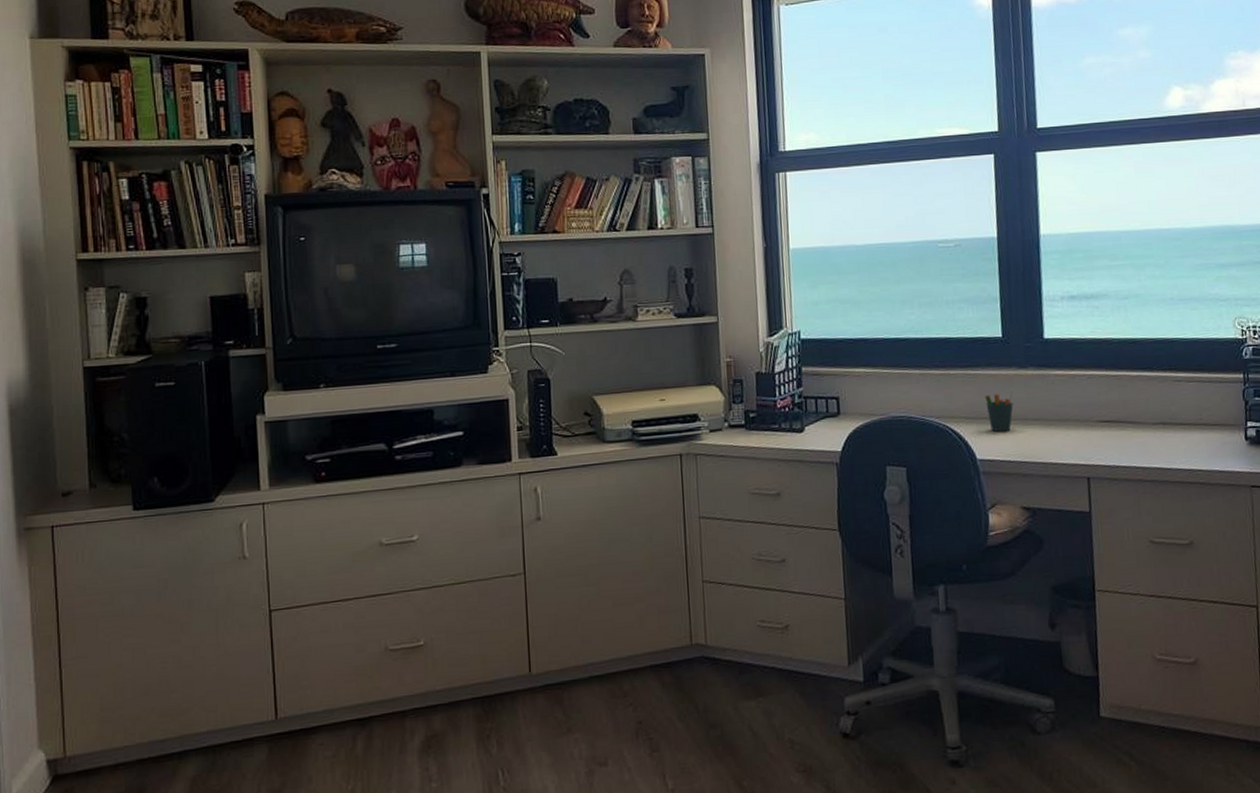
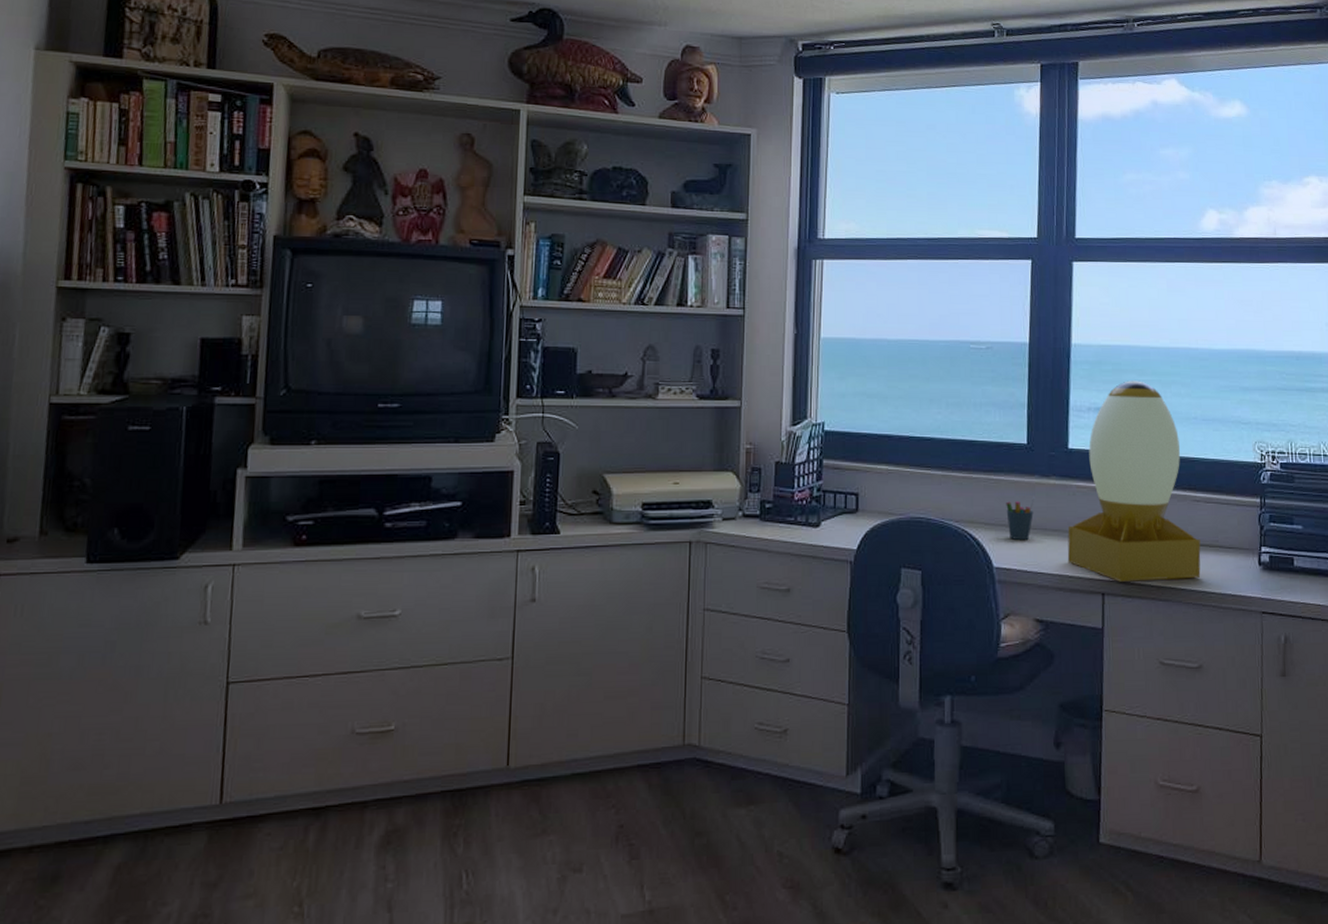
desk lamp: none [1048,266,1186,466] -> present [1067,380,1201,582]

